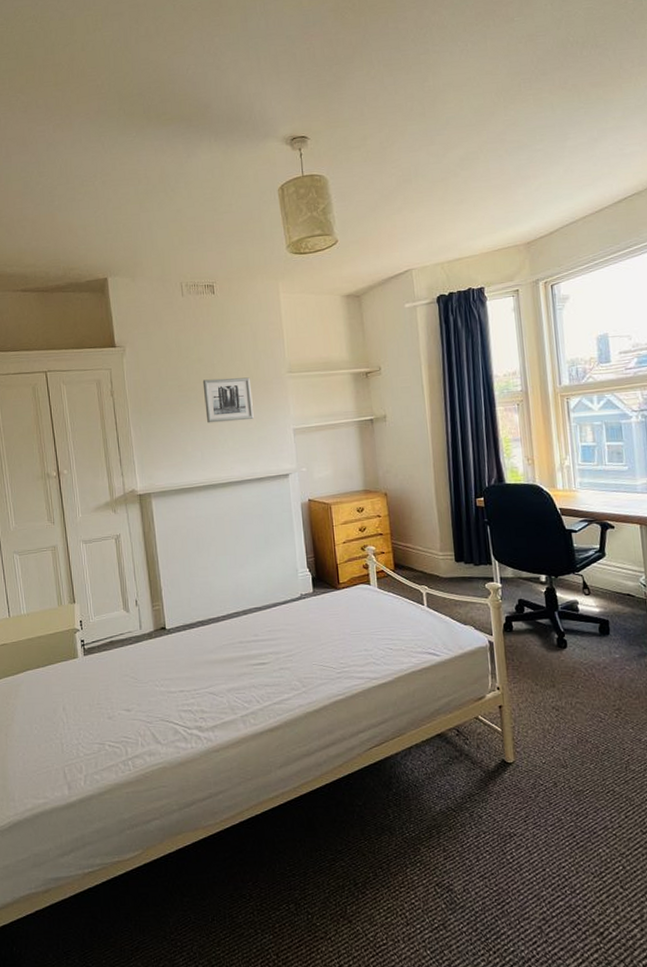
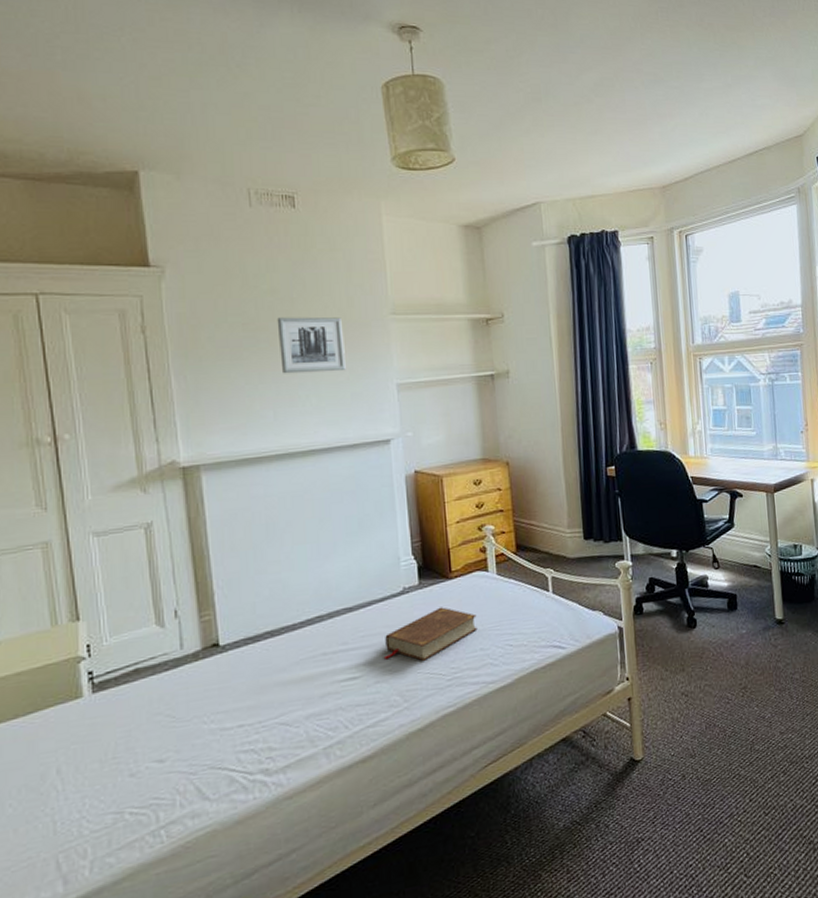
book: none [286,612,362,655] -> present [383,607,477,661]

